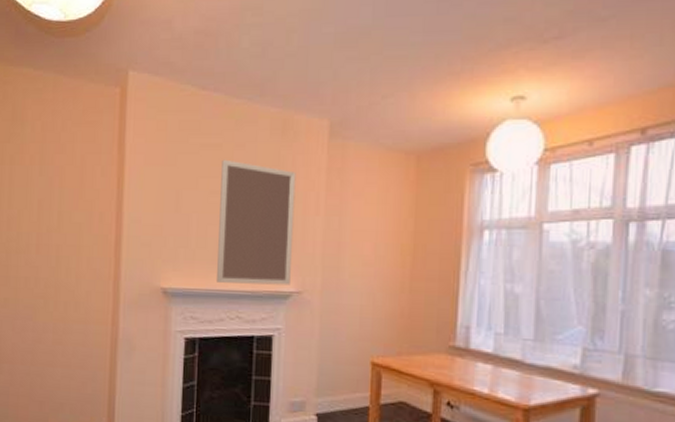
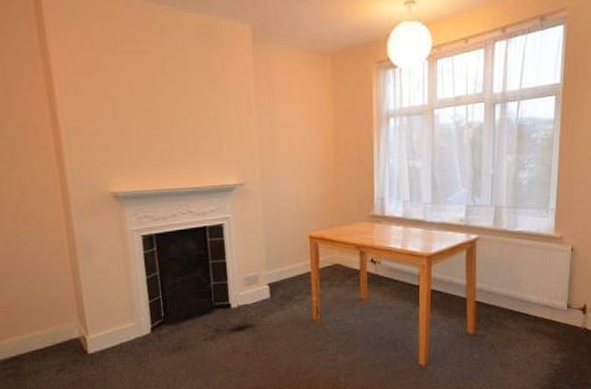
home mirror: present [215,159,296,286] -> none [153,66,233,182]

